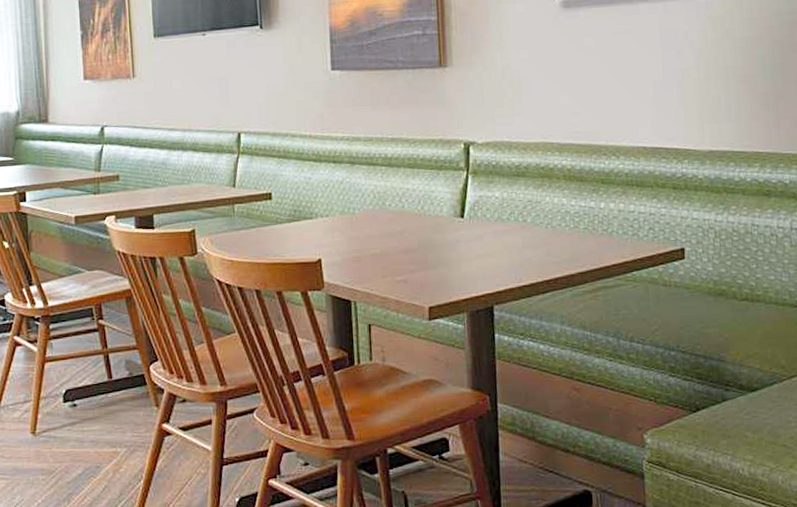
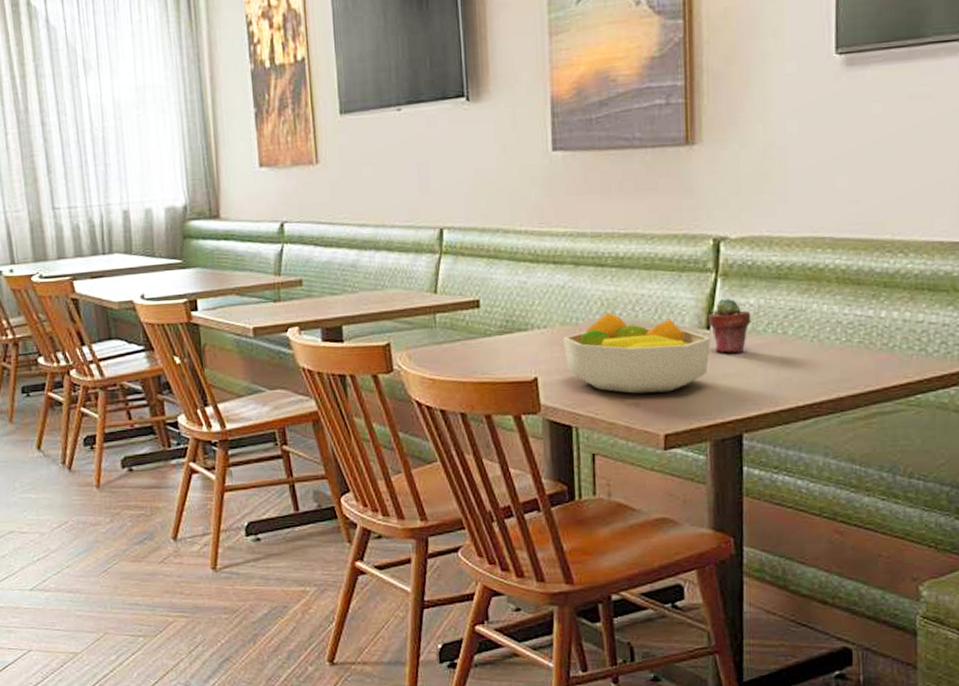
fruit bowl: none [342,203,465,272] -> present [562,312,711,394]
potted succulent: none [461,192,497,238] -> present [708,298,752,354]

